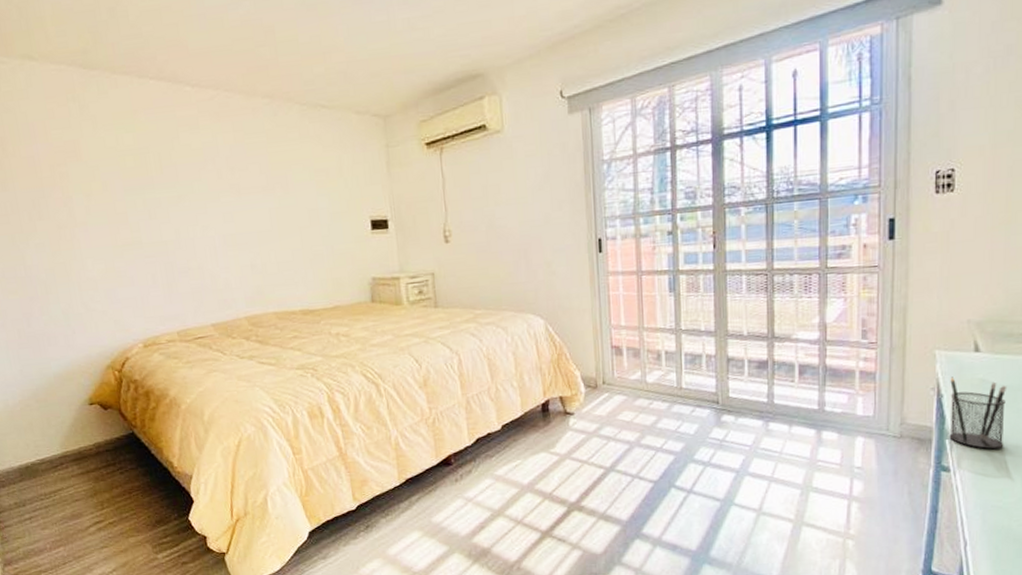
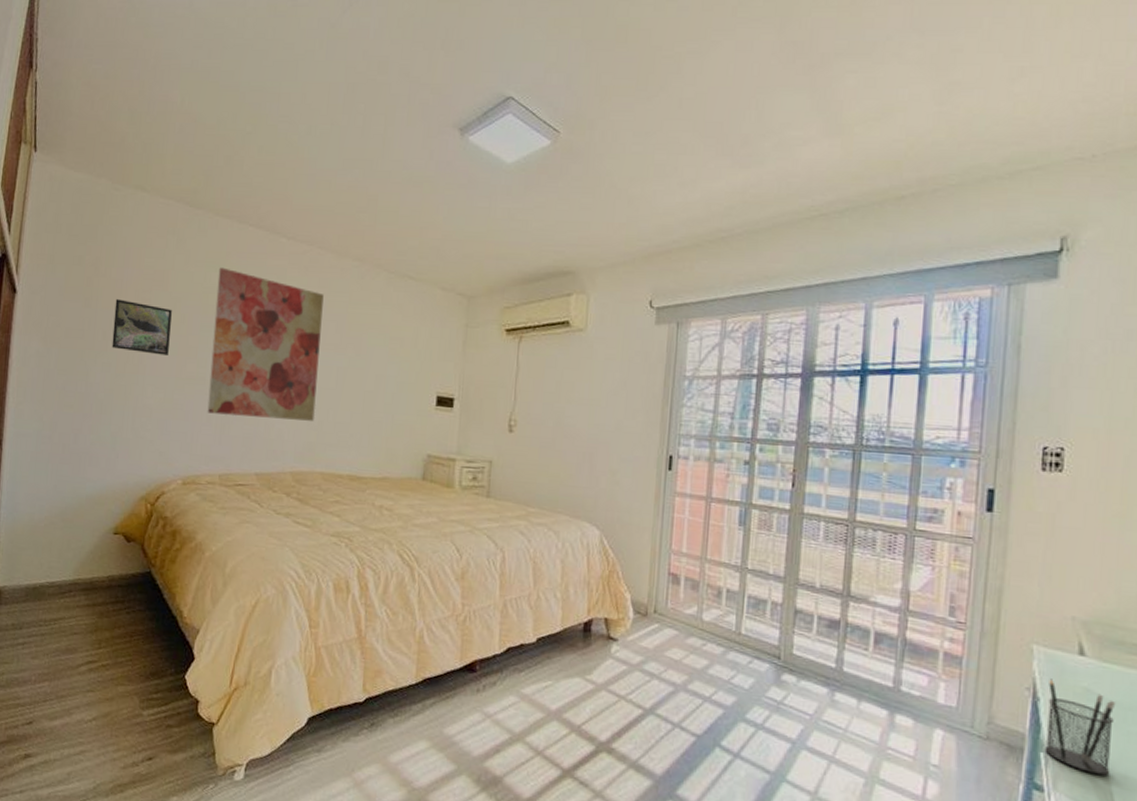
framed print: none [32,177,99,228] -> present [111,299,172,355]
wall art: none [129,127,257,275] -> present [207,267,324,421]

